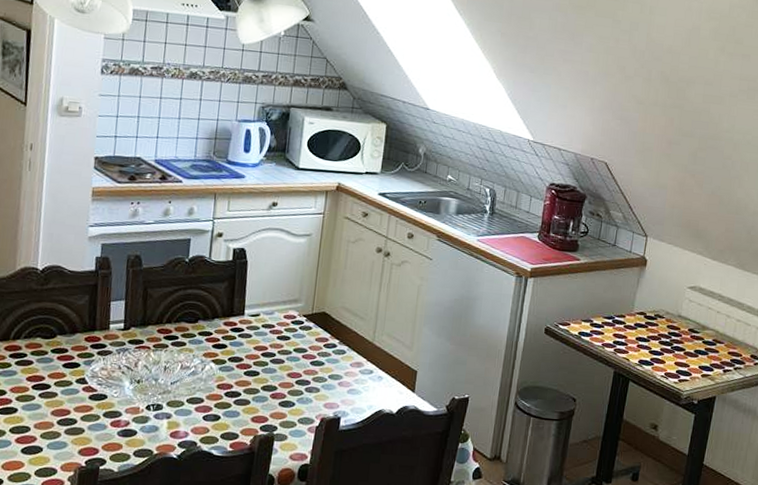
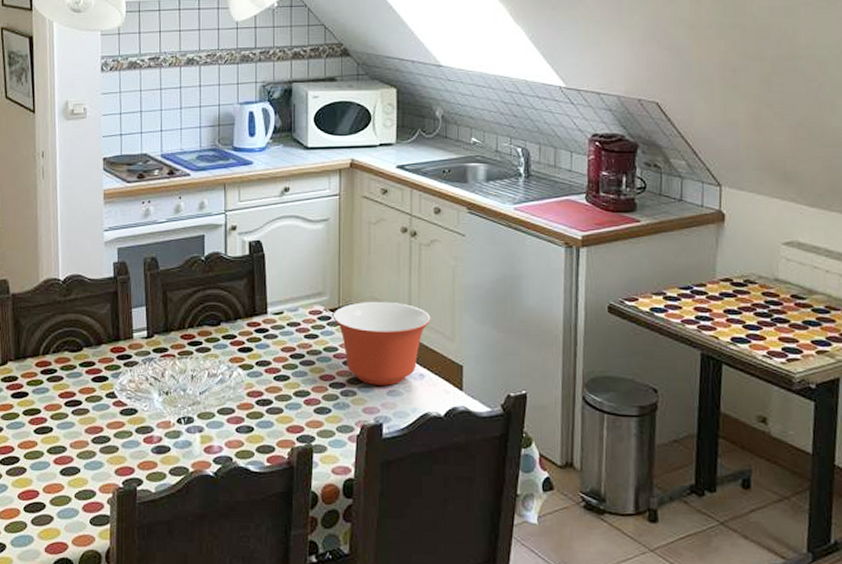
mixing bowl: none [305,310,394,385] -> present [332,302,431,386]

